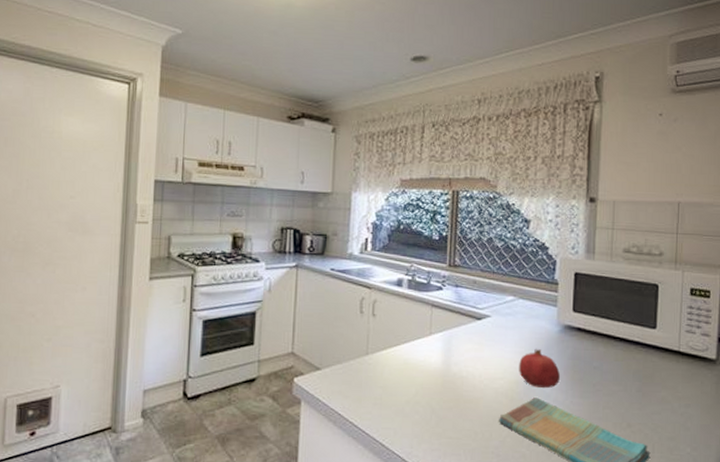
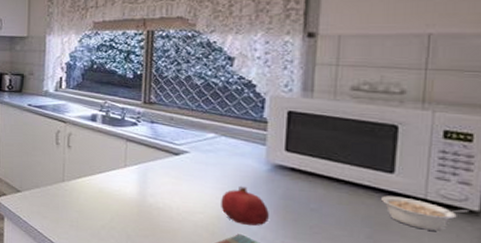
legume: none [648,350,710,380] -> present [381,195,470,231]

